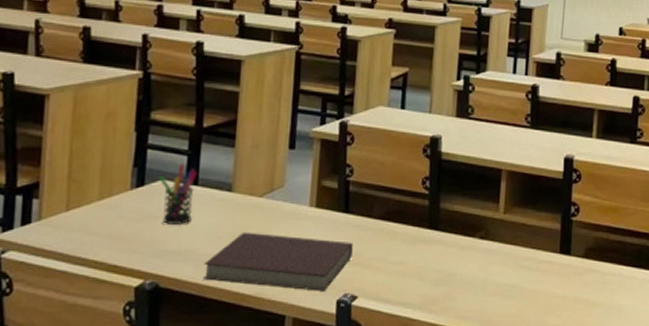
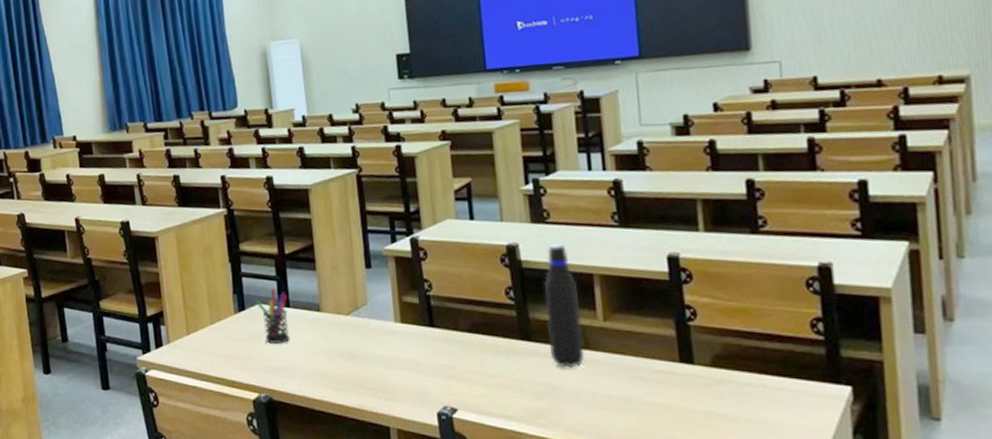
notebook: present [203,232,353,291] -> none [307,348,445,404]
water bottle: none [453,139,486,257] -> present [543,244,585,368]

